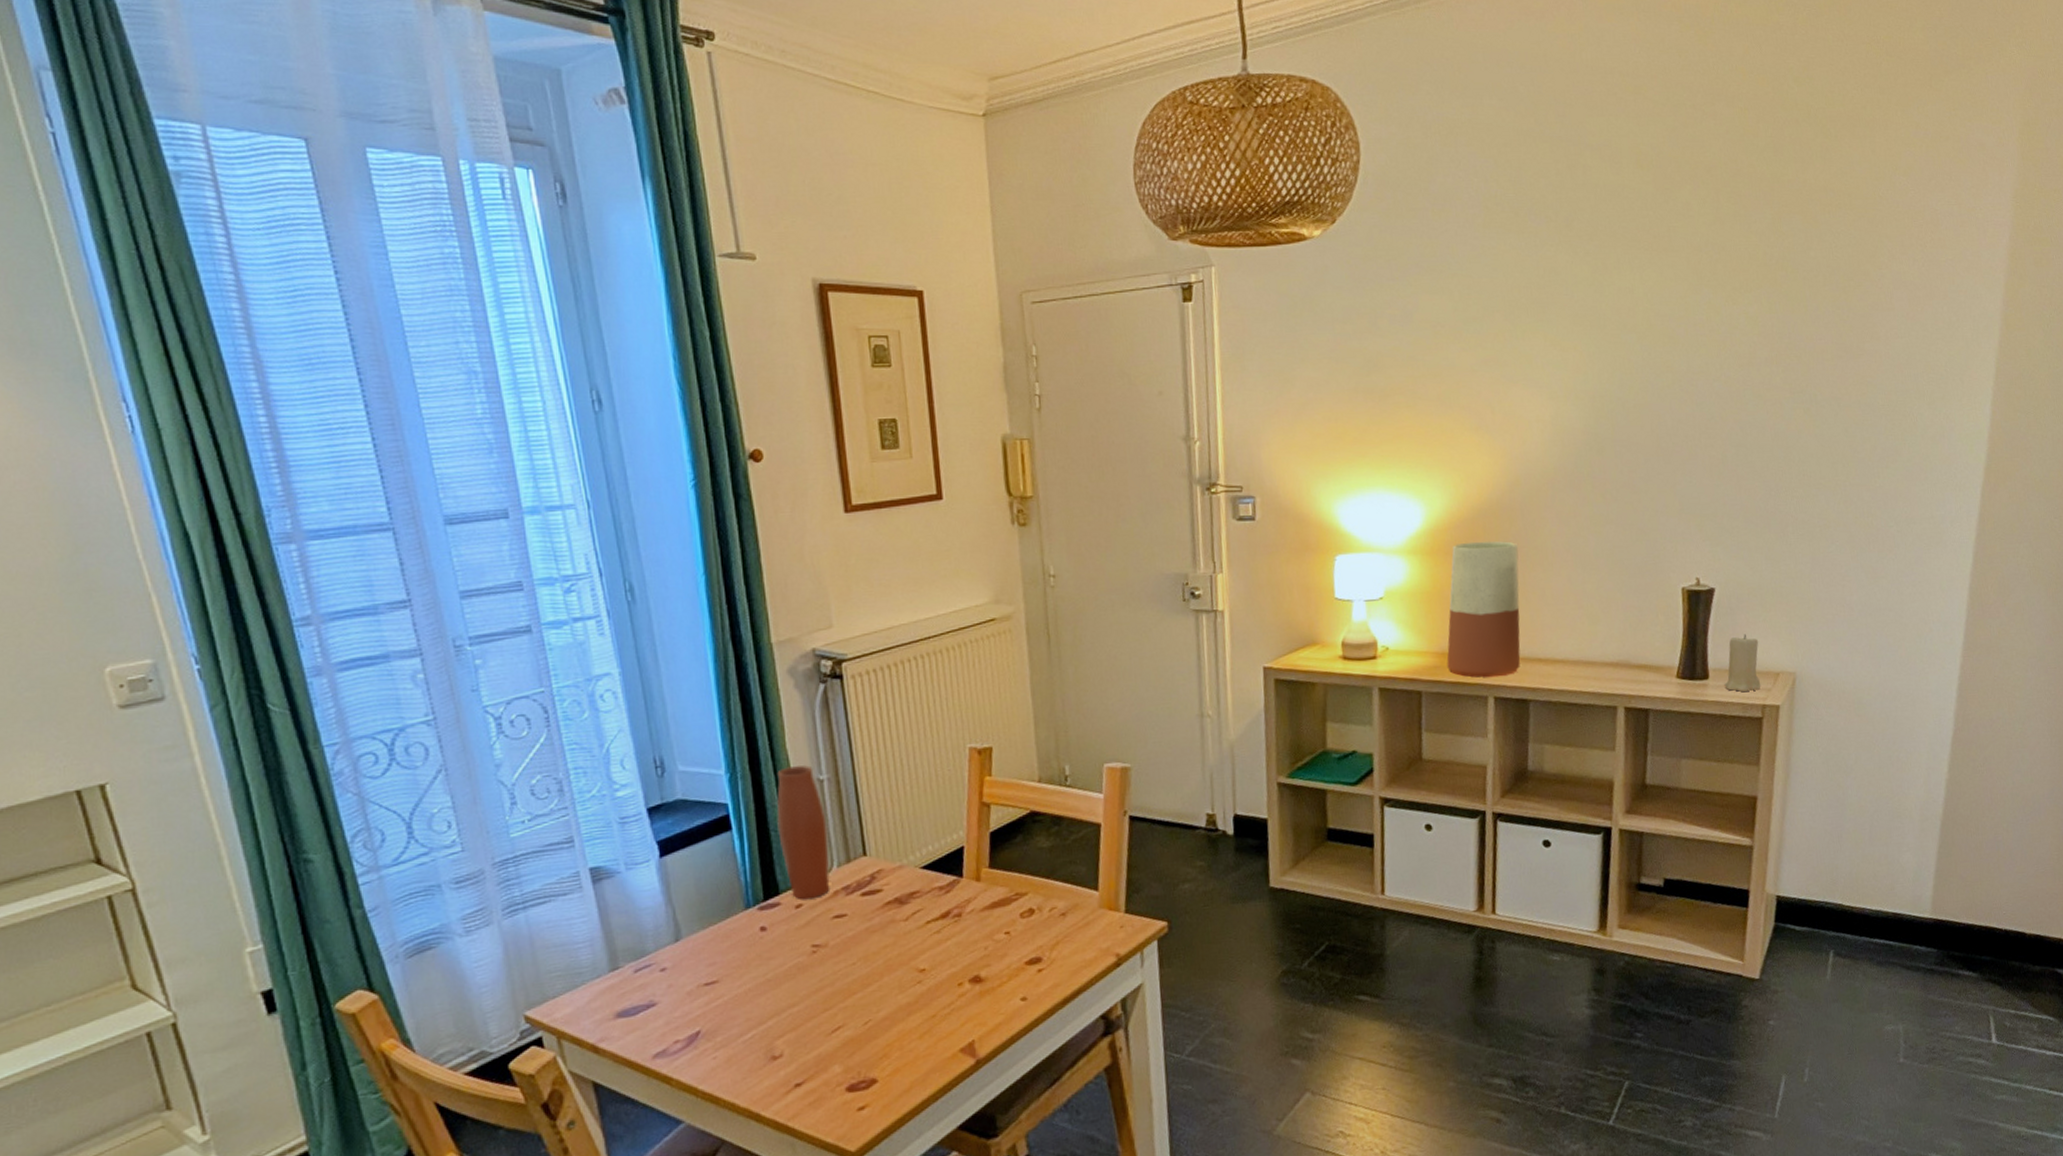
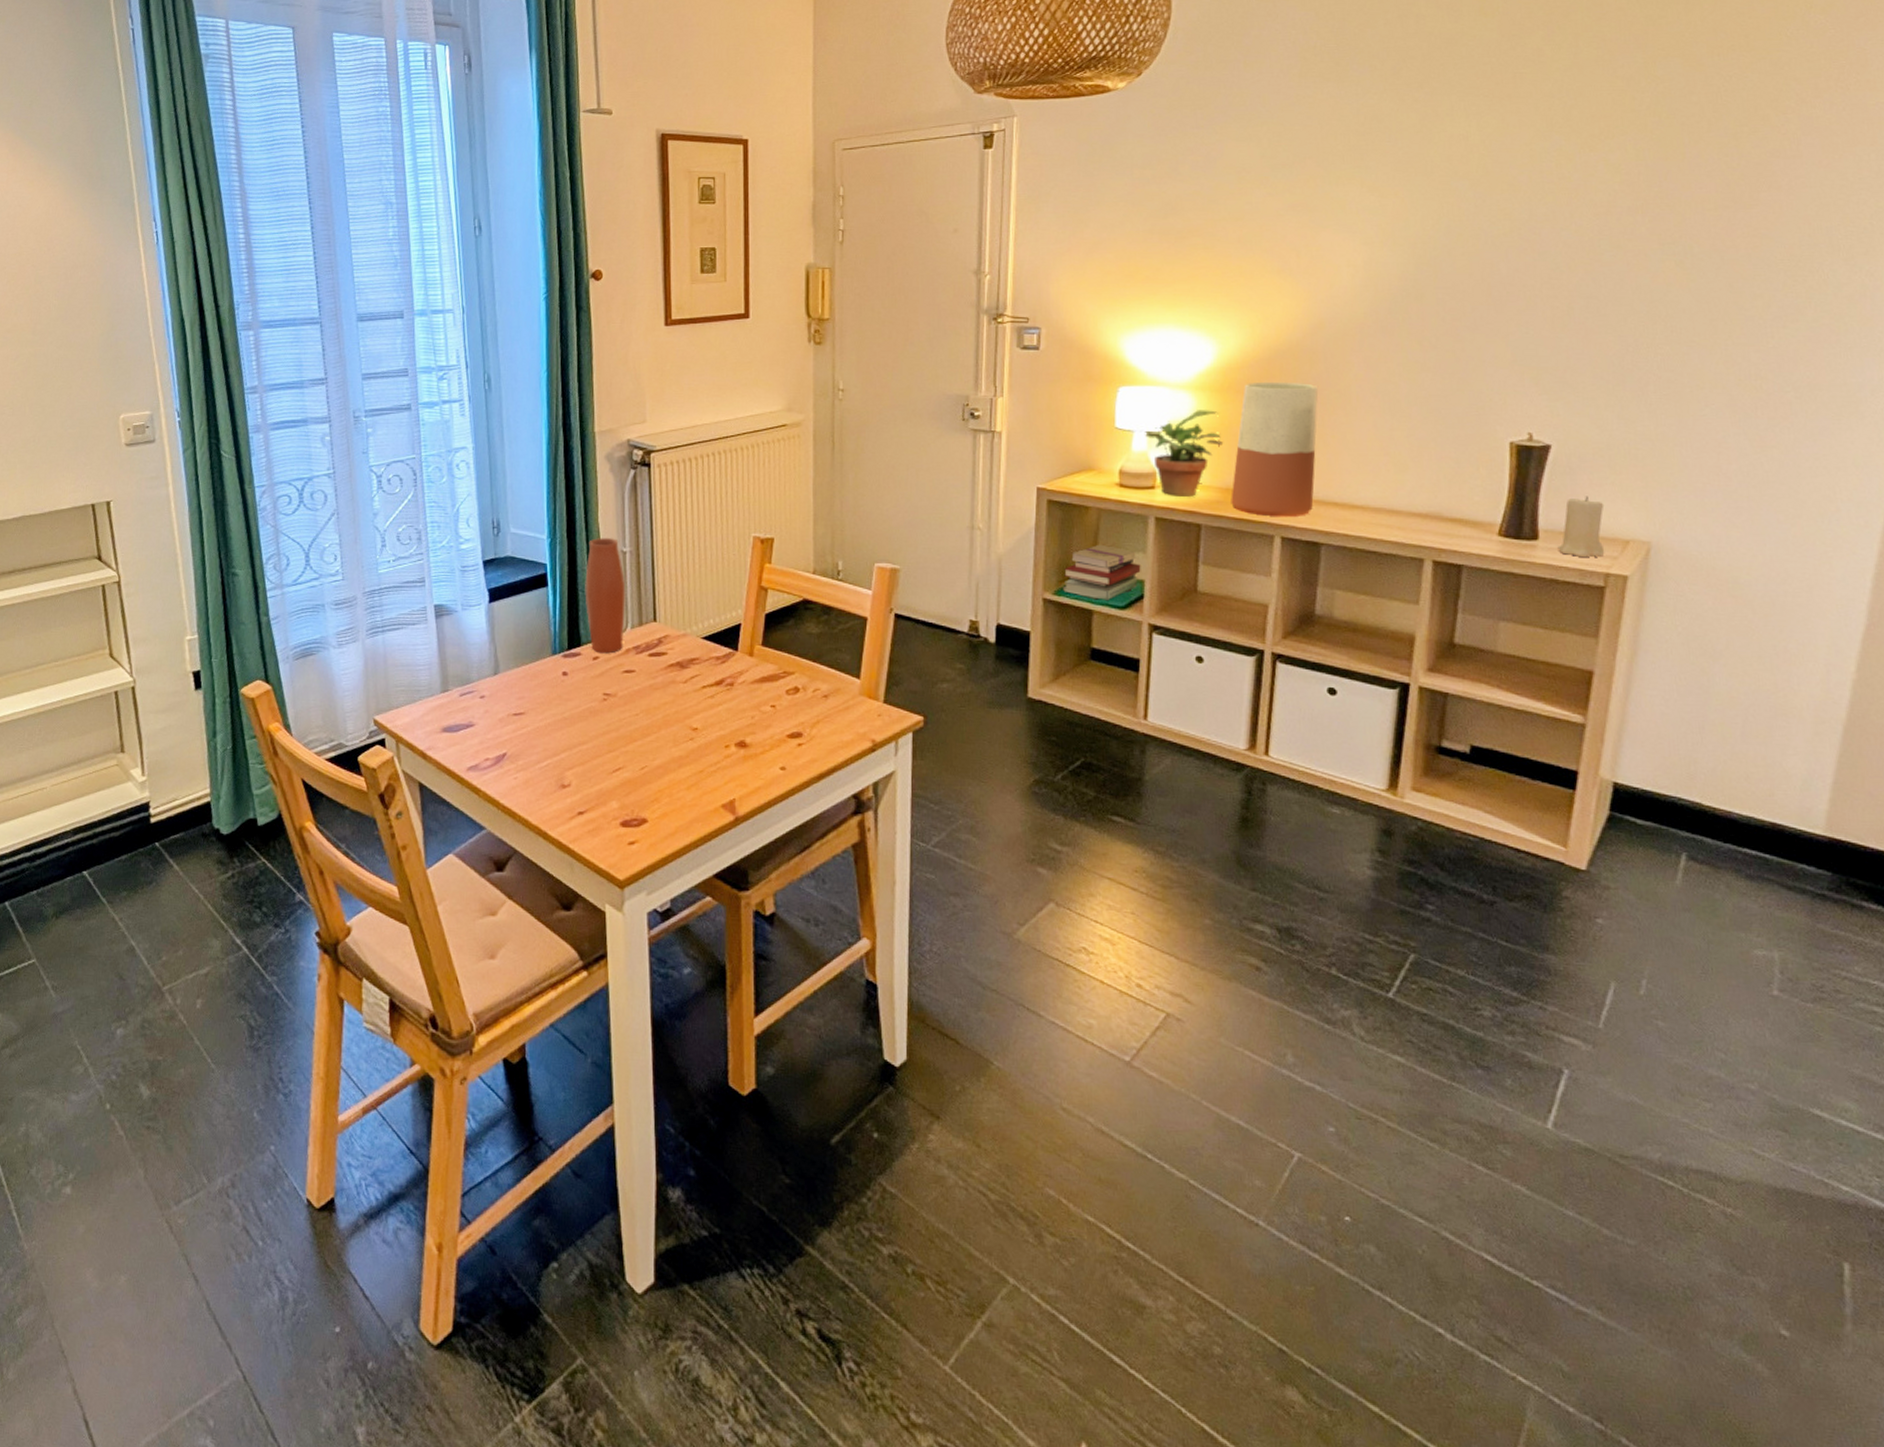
books: none [1296,720,1369,780] -> present [1063,544,1141,601]
potted plant: none [1364,574,1437,665] -> present [1145,410,1224,497]

